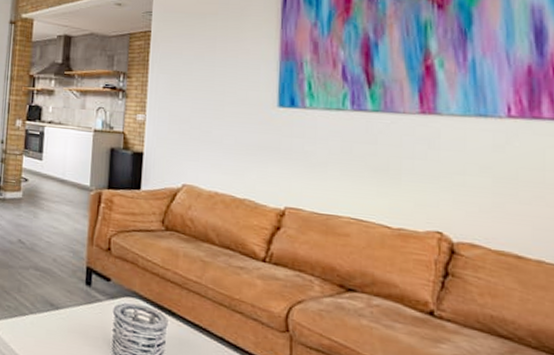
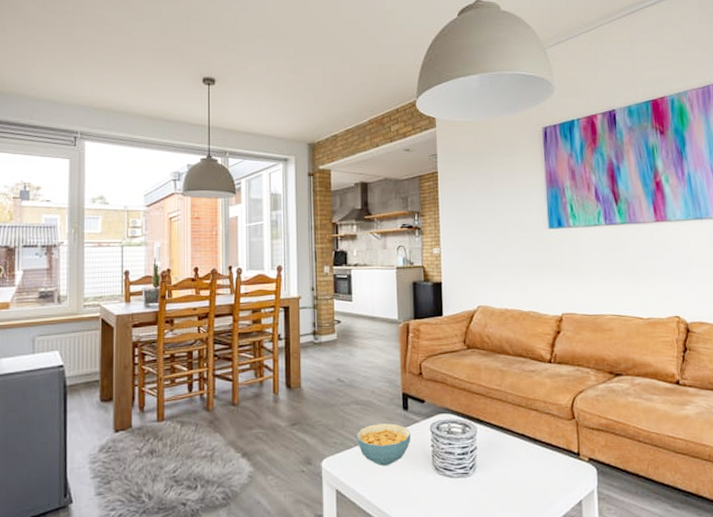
cereal bowl: none [31,294,92,342] -> present [356,422,411,466]

